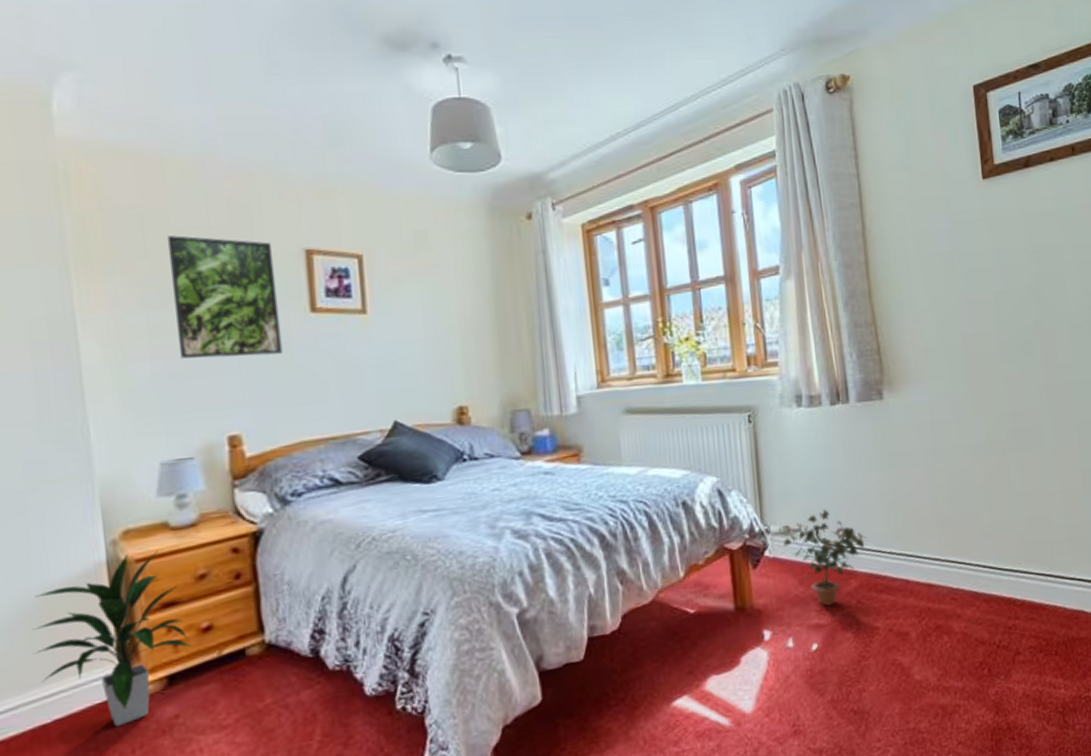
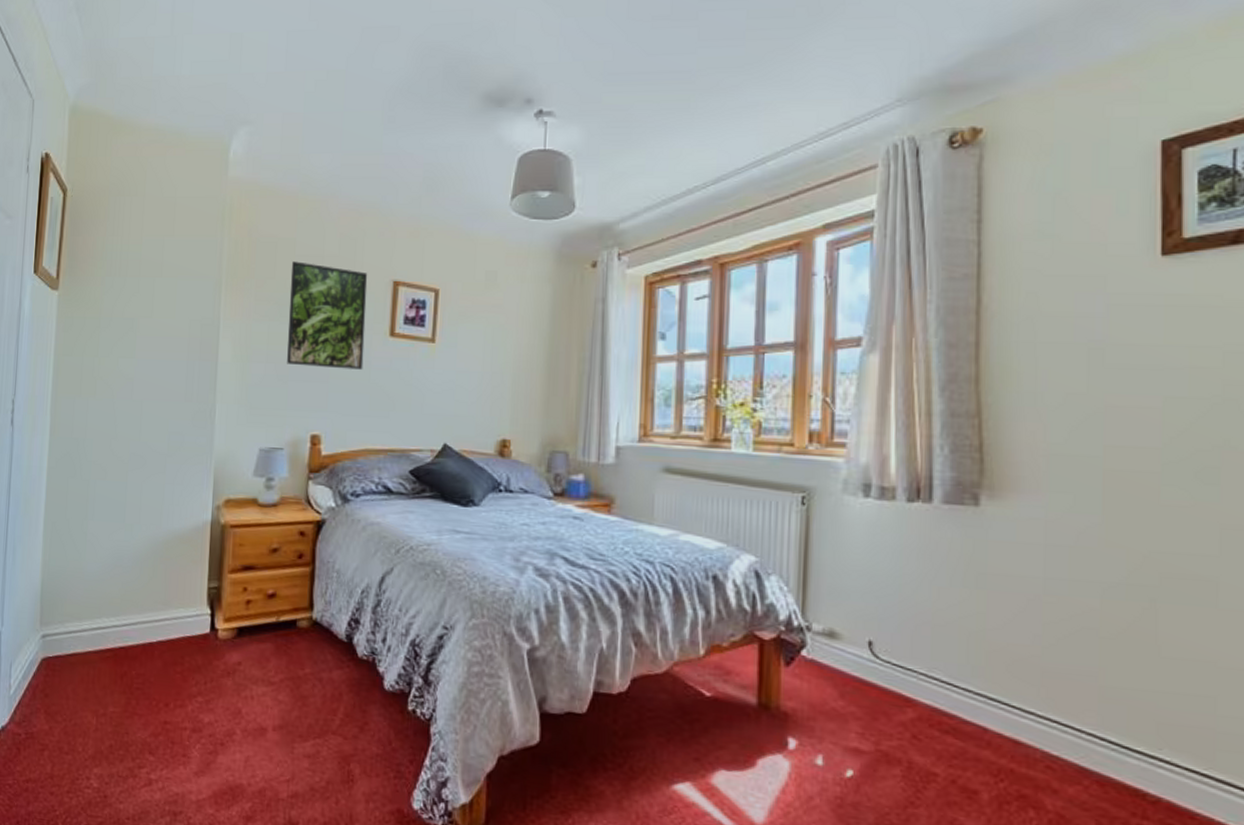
indoor plant: present [32,550,191,727] -> none [154,519,258,660]
potted plant: present [782,509,867,606] -> none [824,619,935,732]

